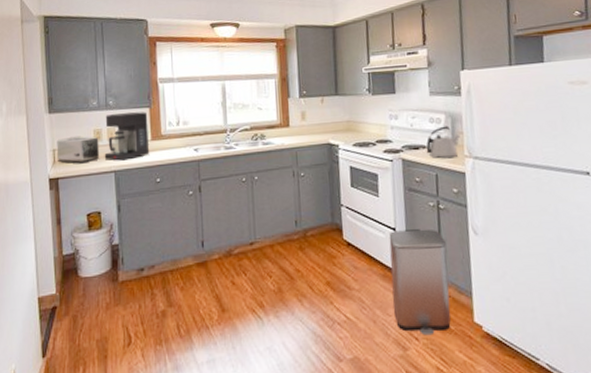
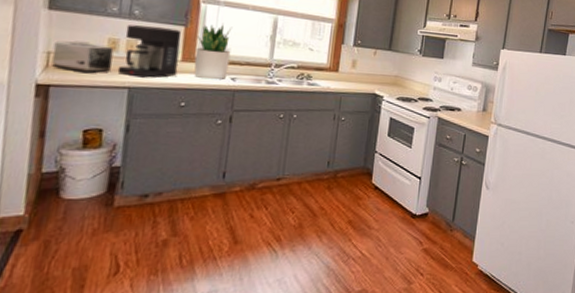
planter: none [160,98,191,154] -> present [194,23,233,80]
pedal bin: present [388,229,451,336] -> none [405,179,462,272]
kettle: present [426,125,461,158] -> none [460,94,491,122]

